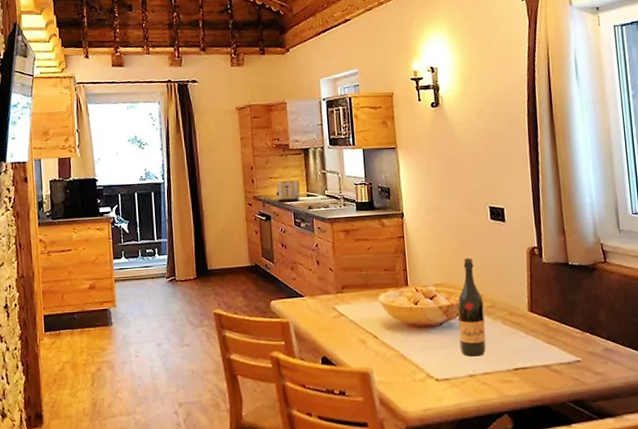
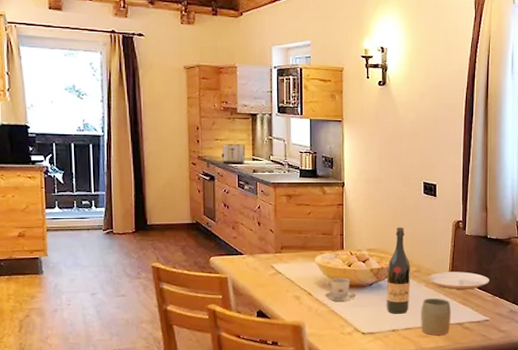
teacup: none [391,317,426,345] -> present [324,277,356,302]
mug: none [499,336,536,381] -> present [421,298,451,336]
plate: none [504,305,576,326] -> present [428,271,489,289]

